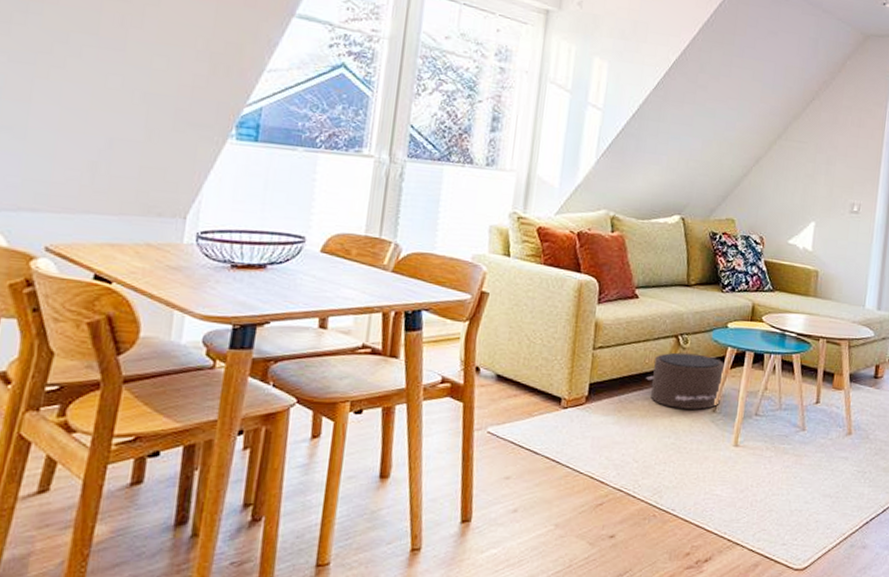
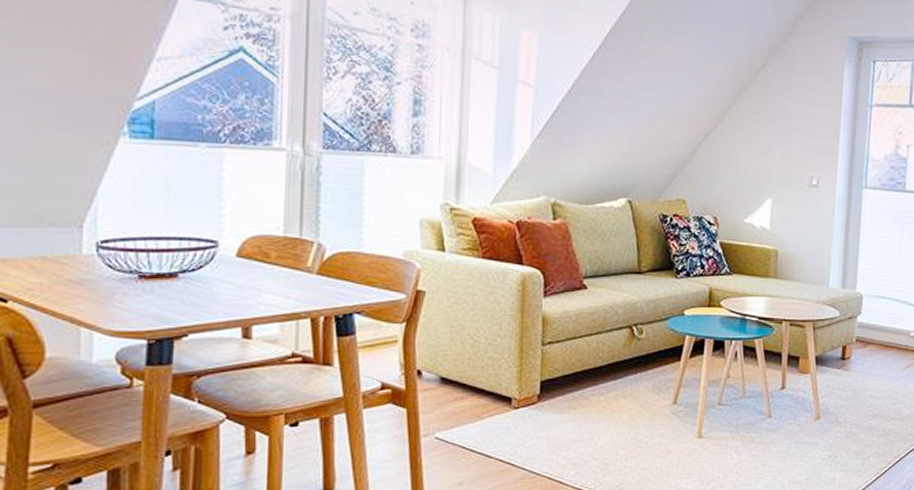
pouf: present [646,352,724,410] -> none [601,344,683,402]

